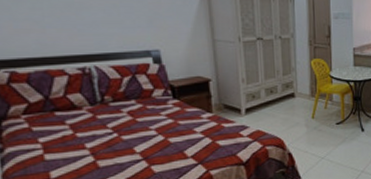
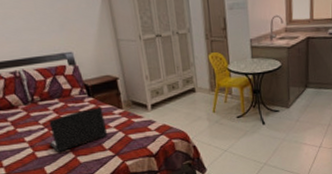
laptop: none [116,110,192,161] -> present [48,107,108,152]

